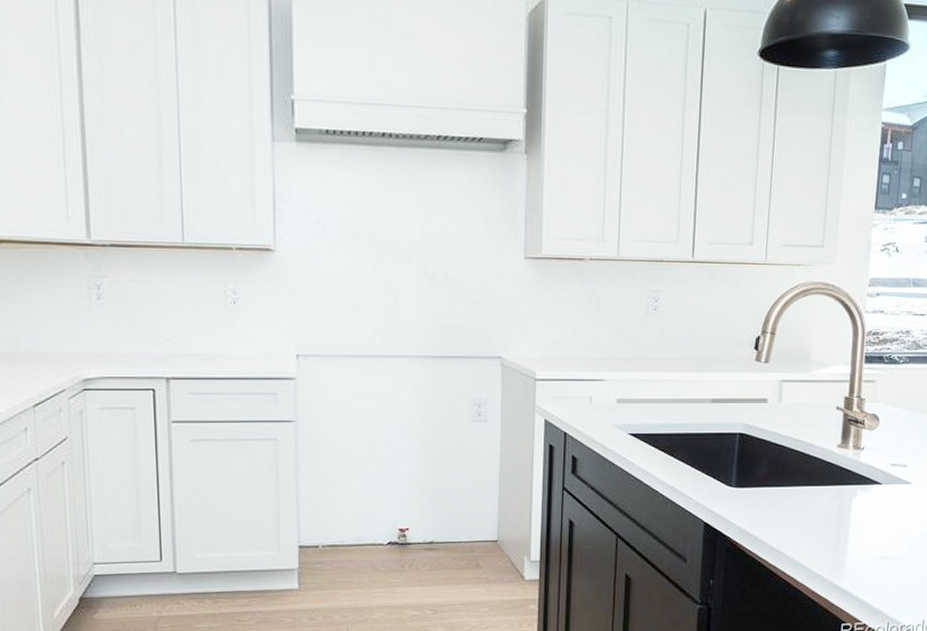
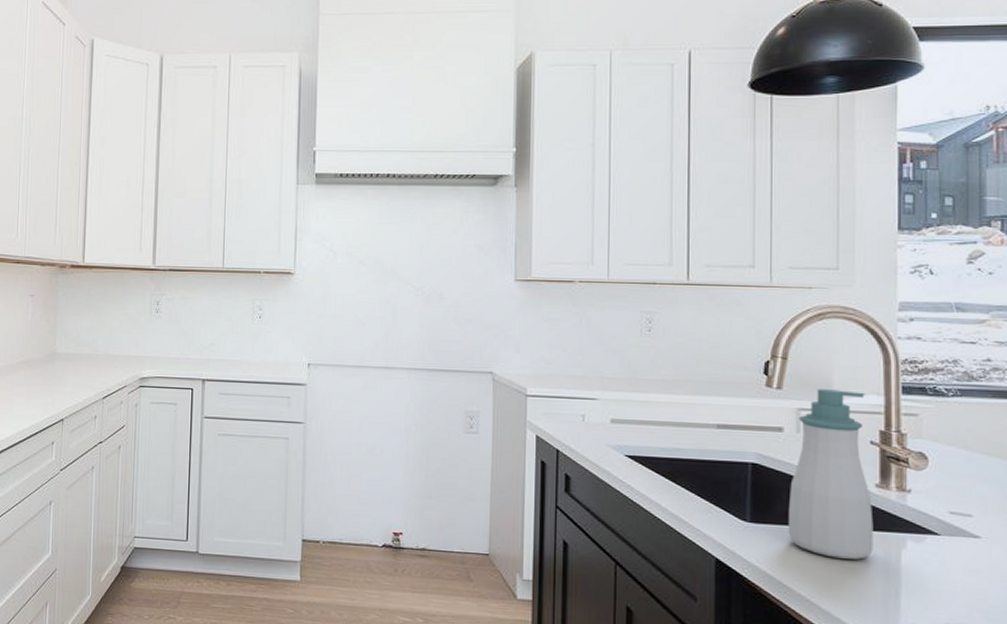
soap bottle: none [765,361,836,512] -> present [788,389,874,560]

